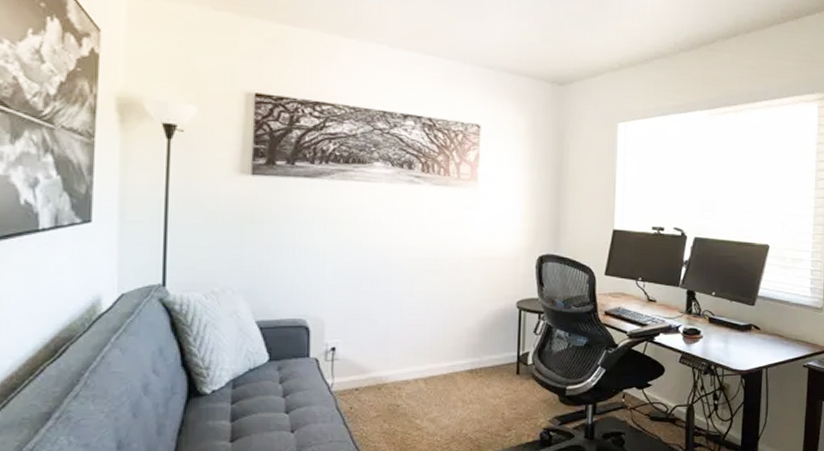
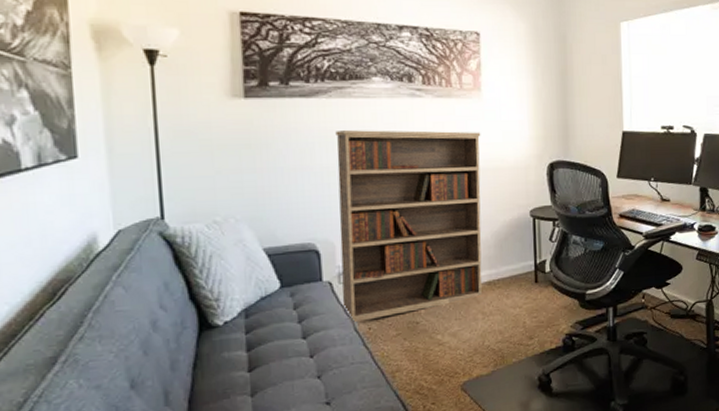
bookshelf: none [326,212,474,400] -> present [335,130,482,322]

